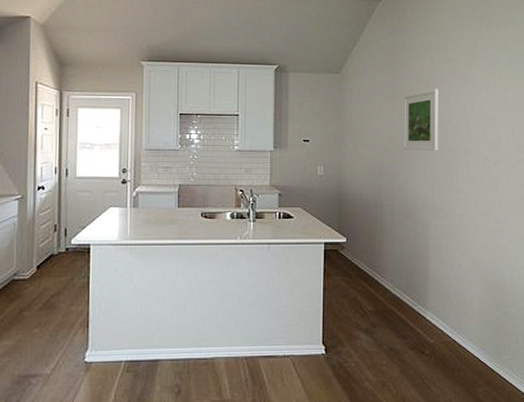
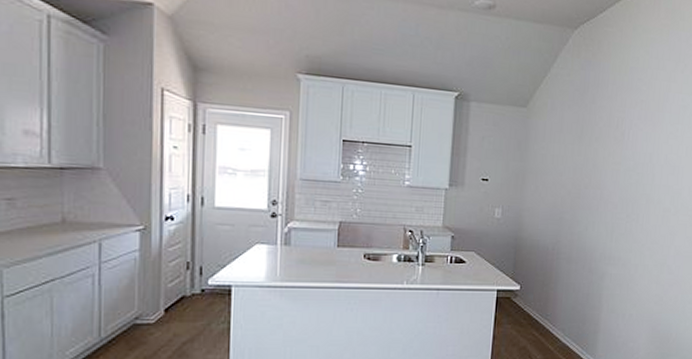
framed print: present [403,89,439,151] -> none [585,132,627,198]

